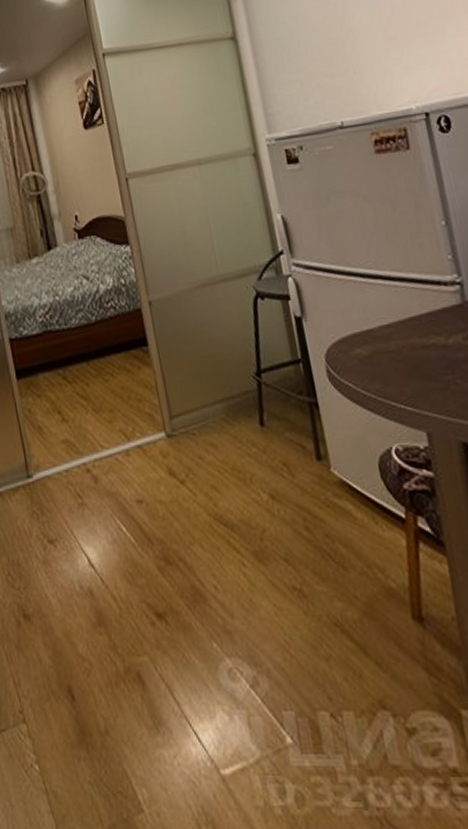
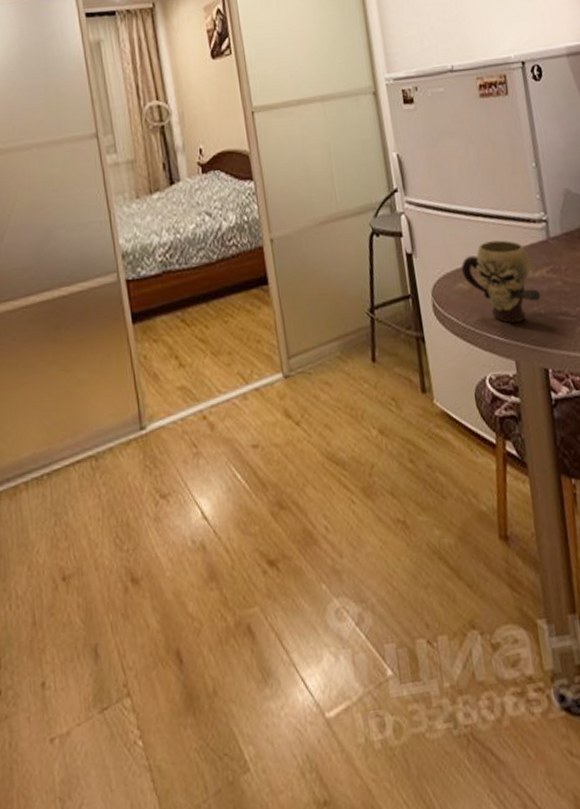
mug: none [358,303,457,392] -> present [461,240,542,323]

